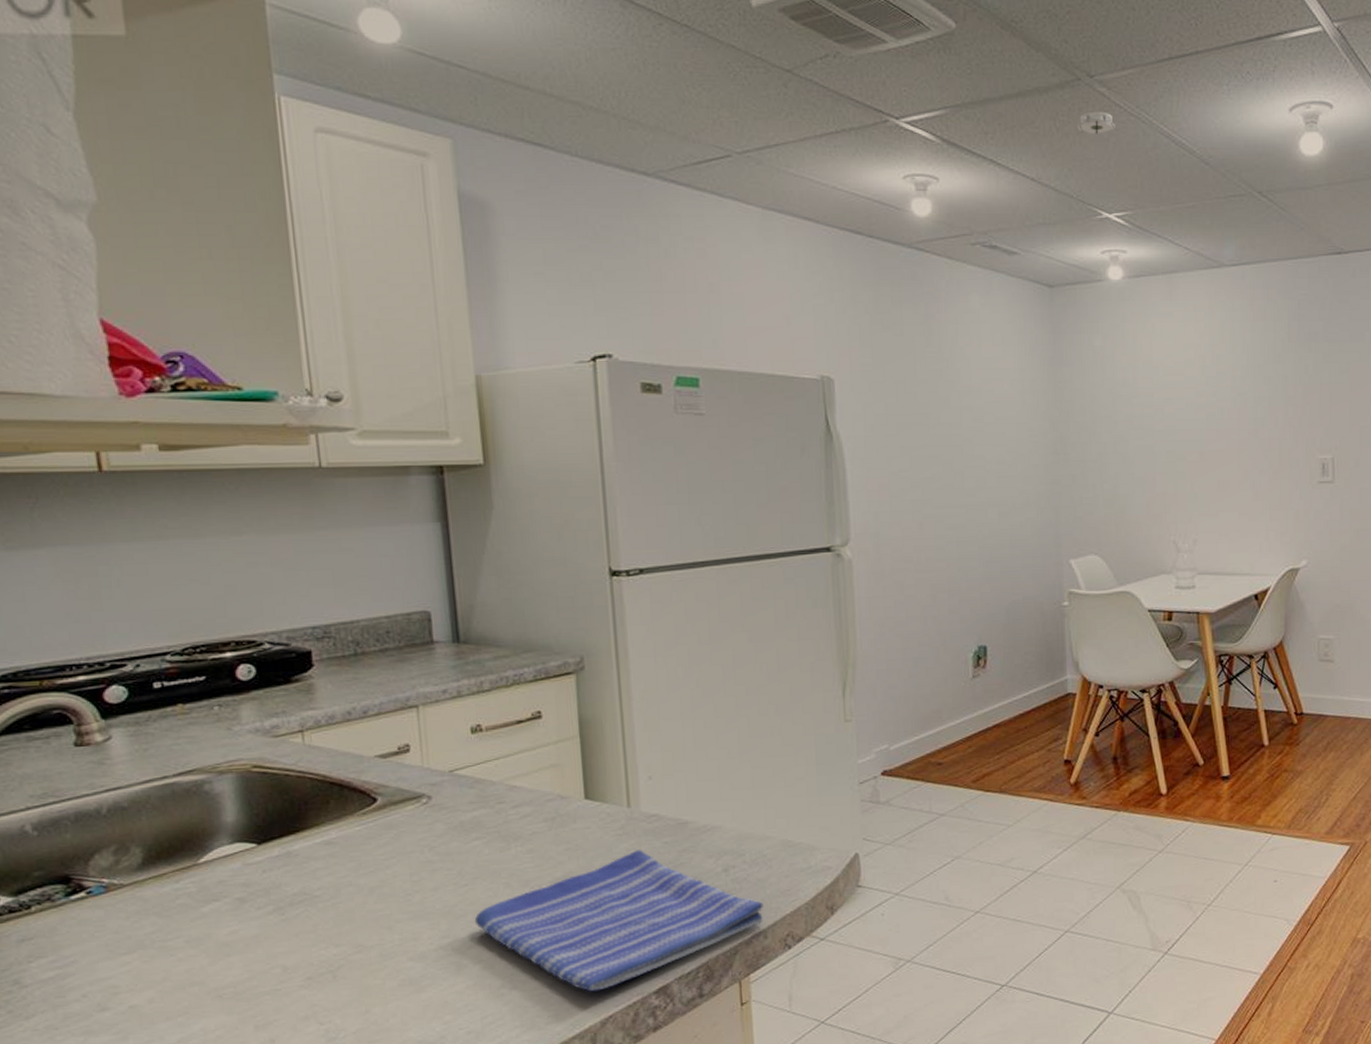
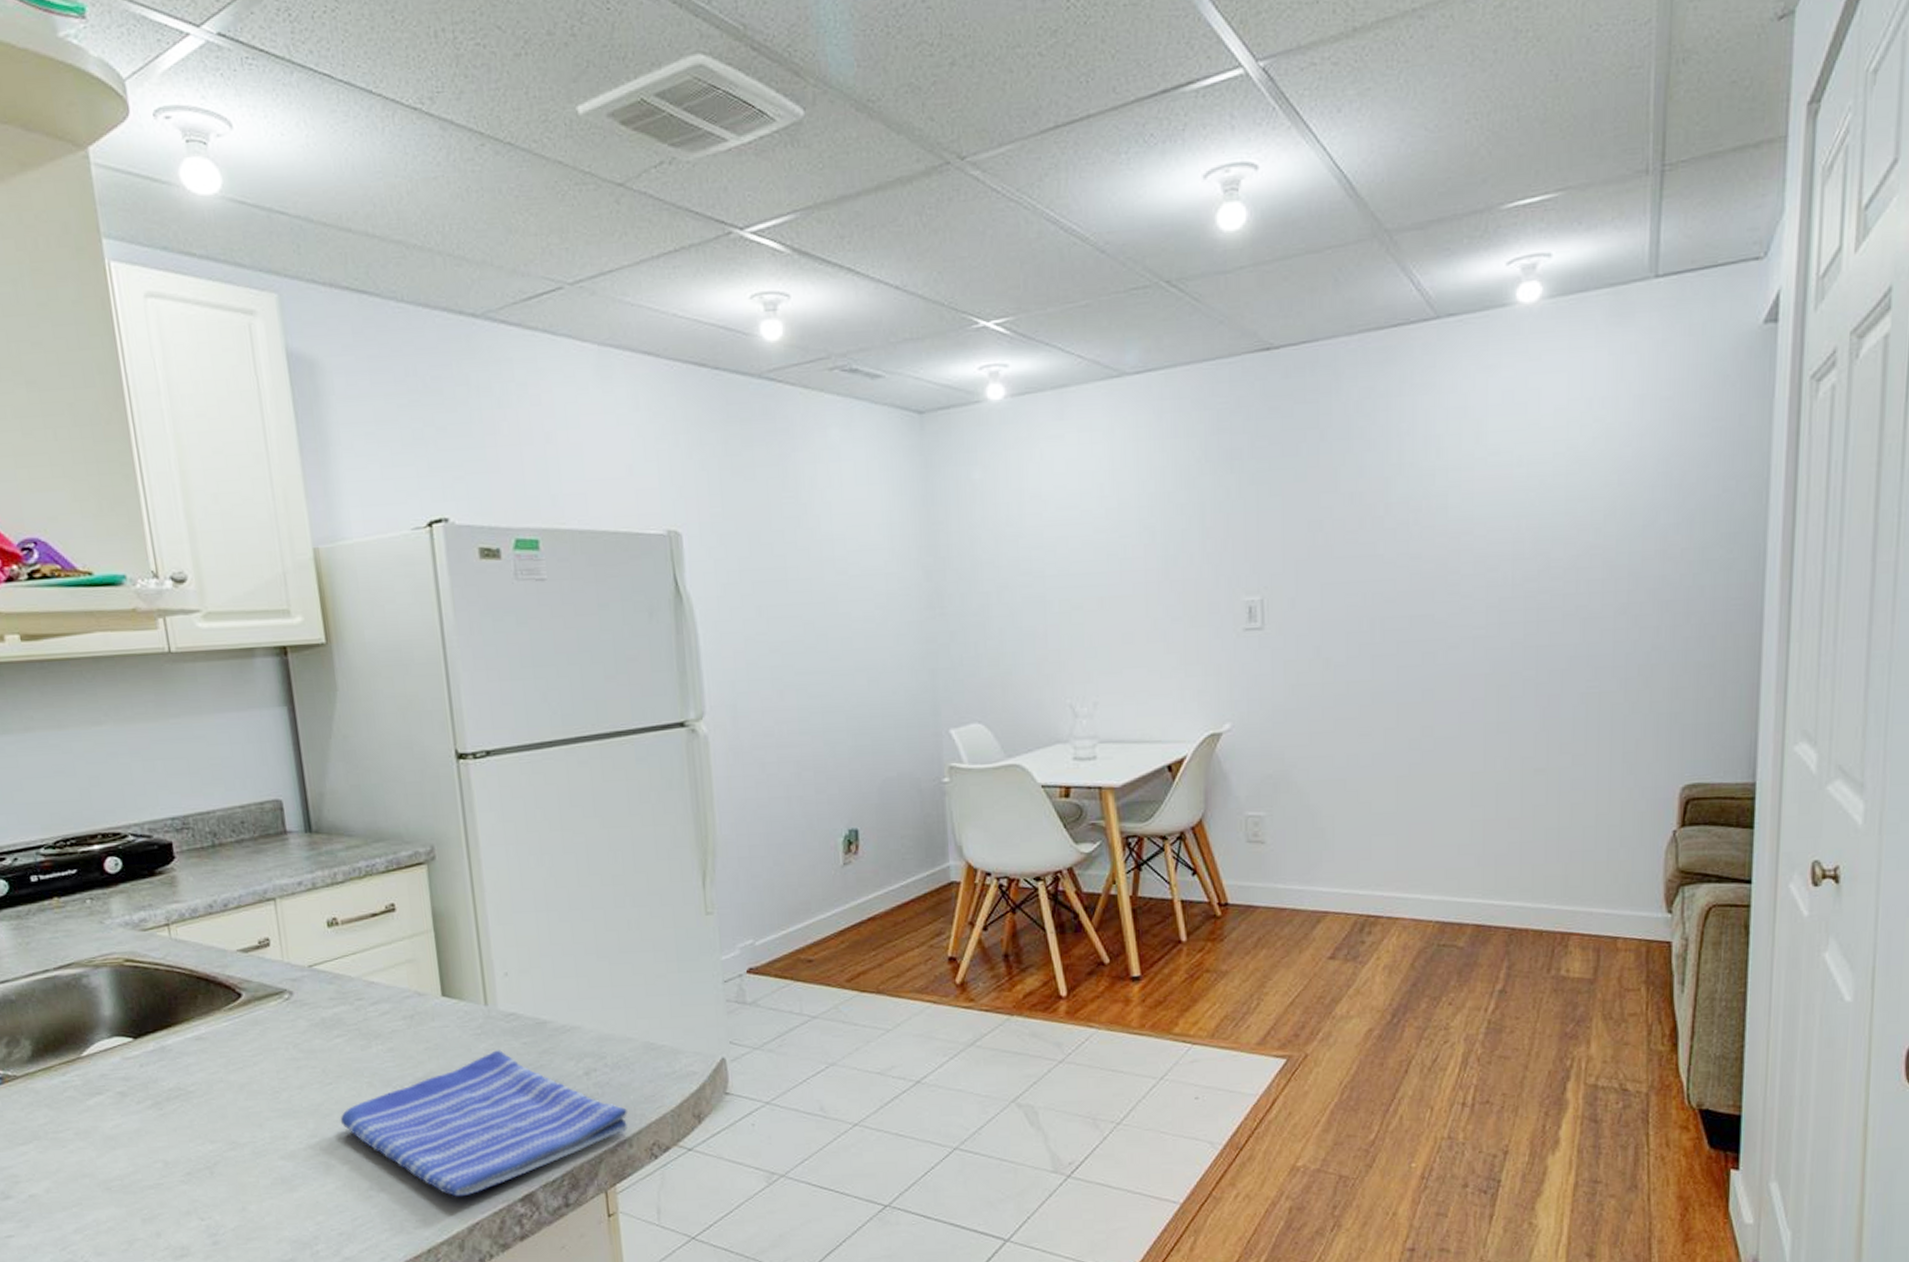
smoke detector: present [1076,111,1116,135] -> none [946,199,993,231]

